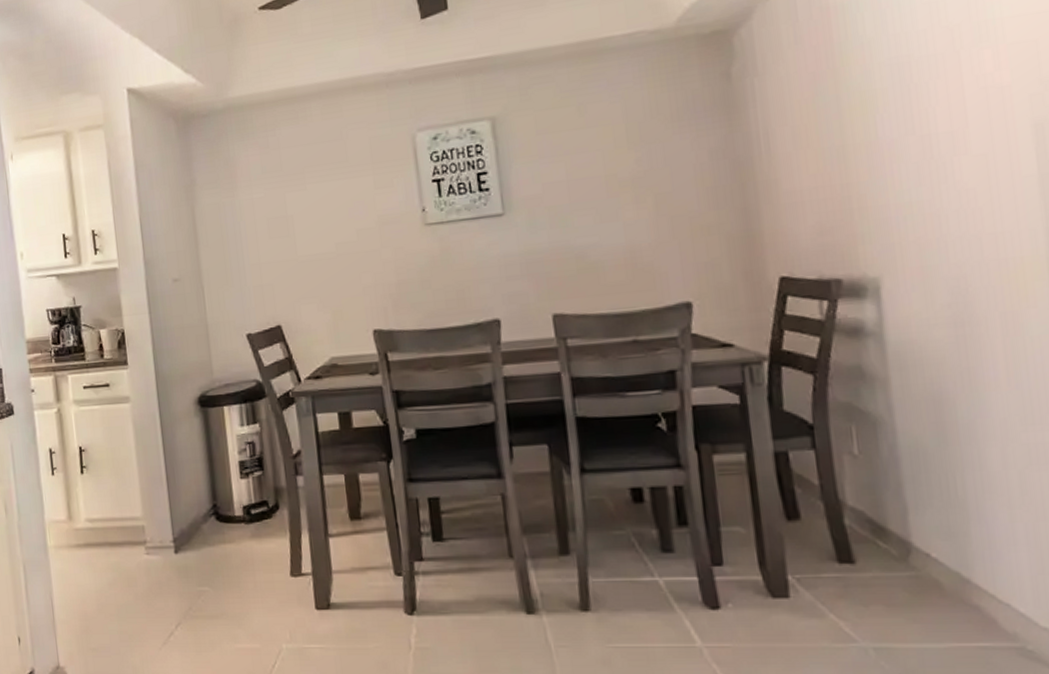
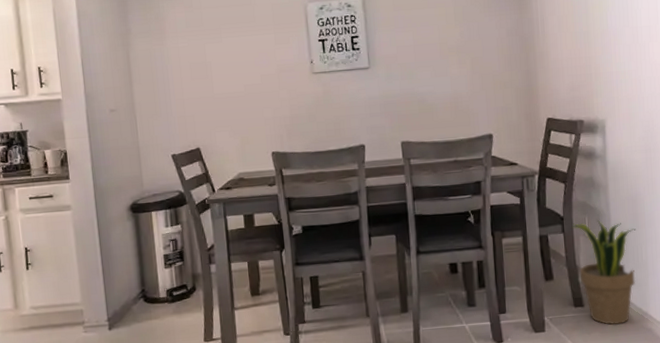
potted plant: none [828,430,946,596] -> present [571,219,636,325]

